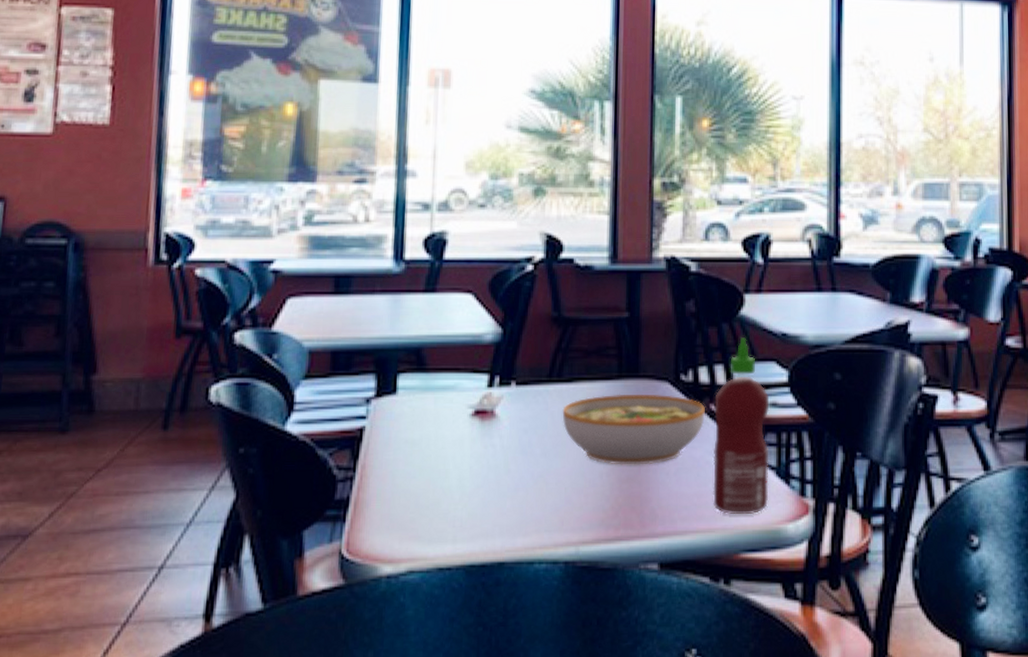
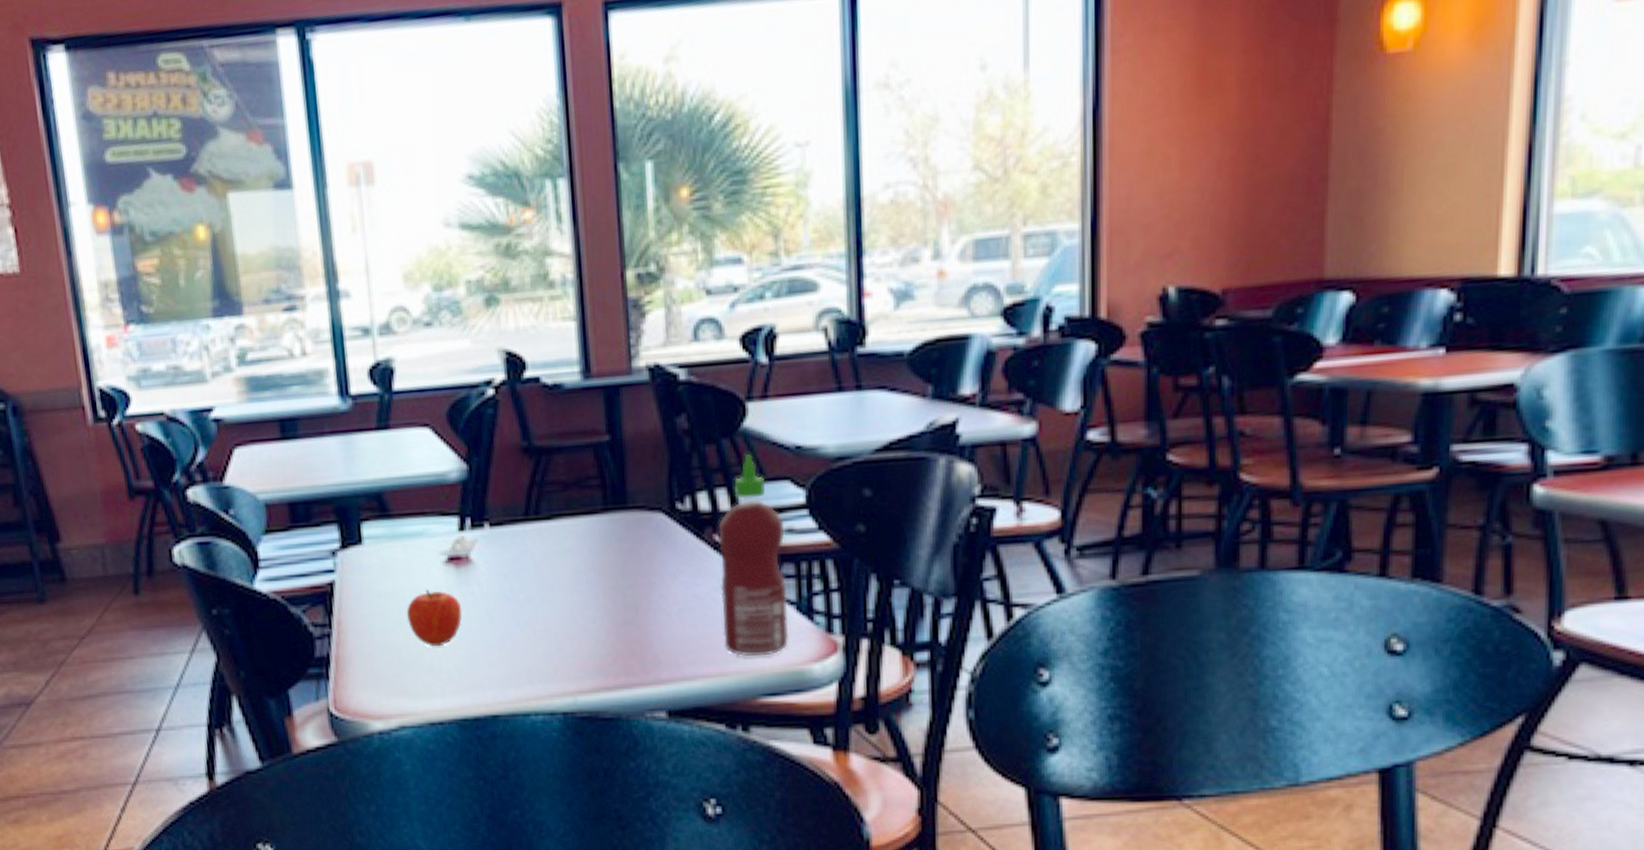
fruit: none [429,440,482,494] -> present [406,590,462,647]
bowl: present [562,394,706,465] -> none [544,527,709,608]

